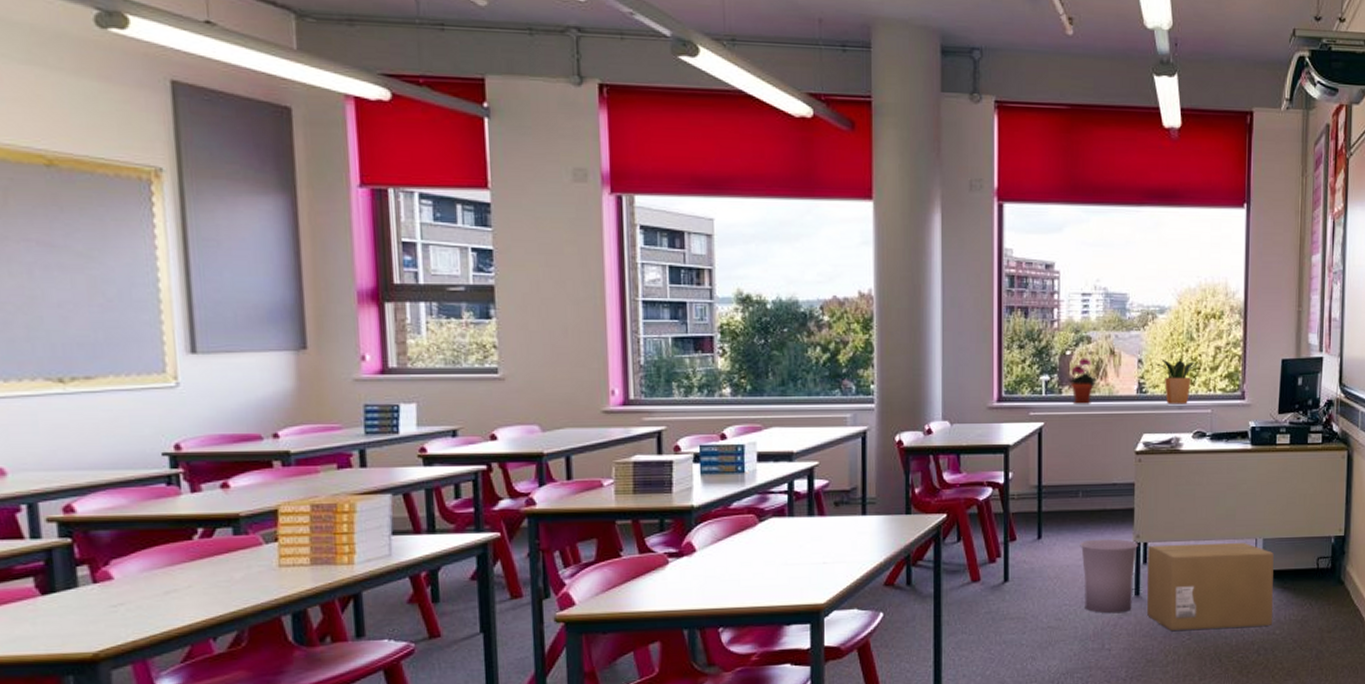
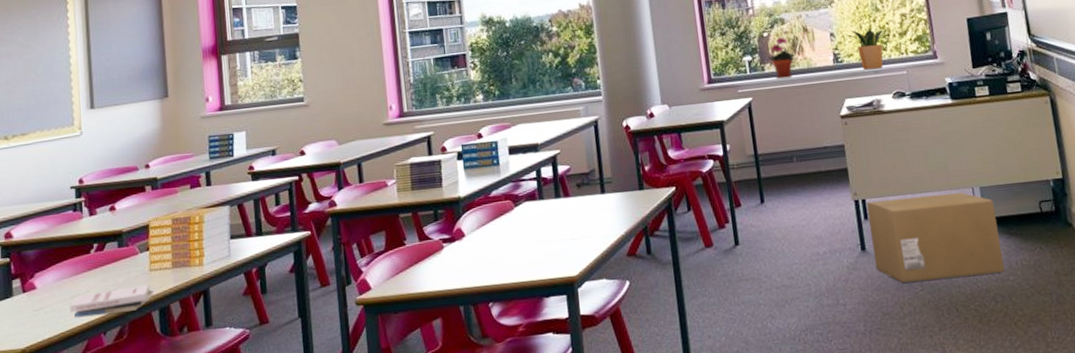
books: none [162,583,285,619] -> present [69,284,154,318]
waste bin: present [1080,538,1139,614] -> none [801,198,860,270]

